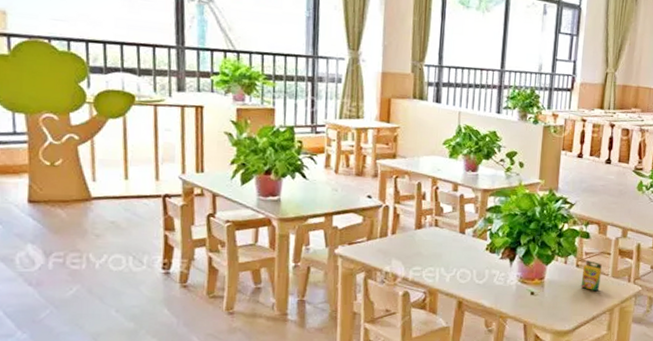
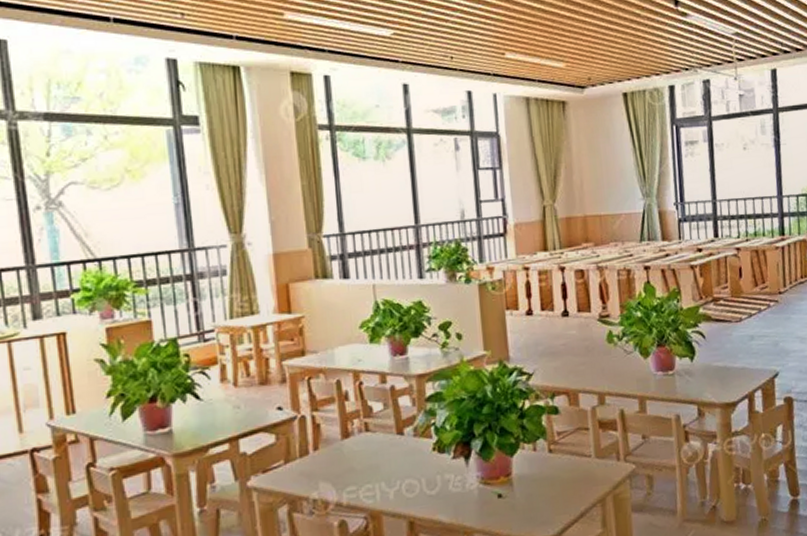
crayon box: present [581,260,602,292] -> none [557,441,583,480]

